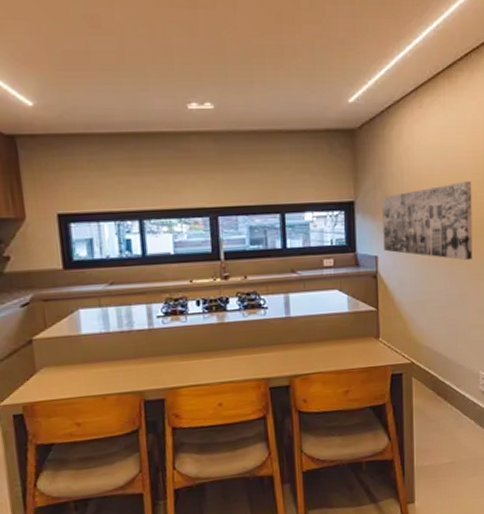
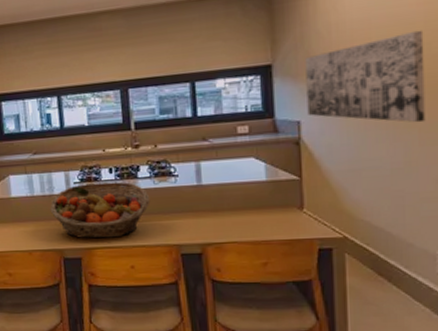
fruit basket: none [128,314,240,378] -> present [50,181,150,239]

